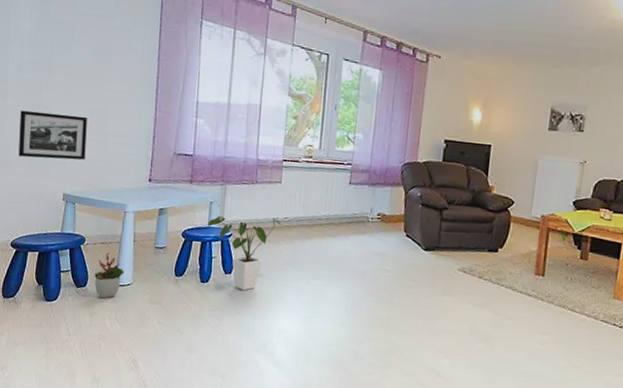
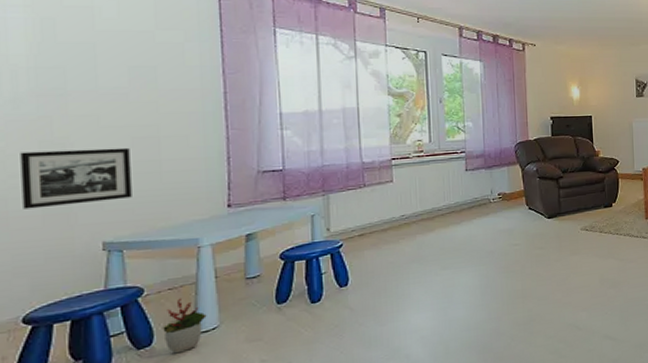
house plant: present [208,216,281,291] -> none [311,218,398,300]

